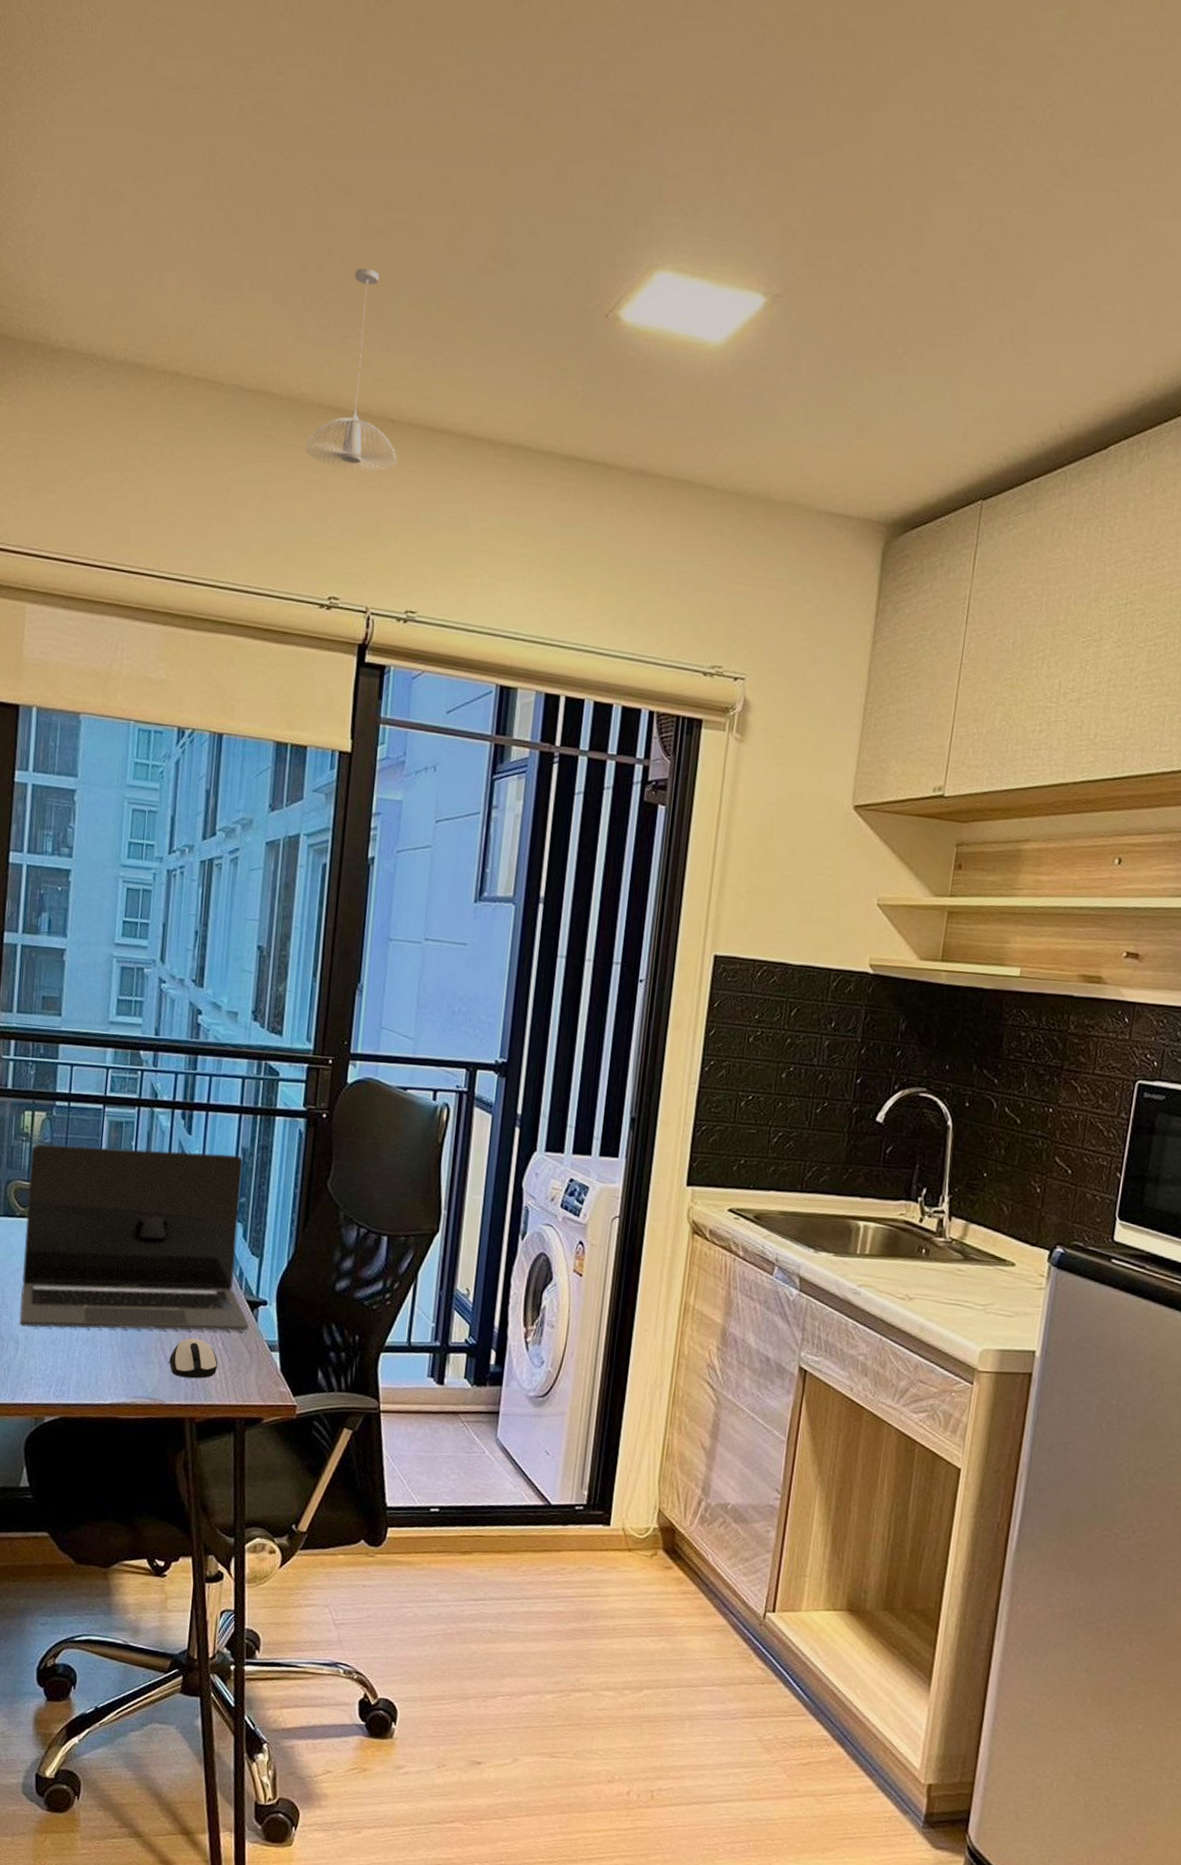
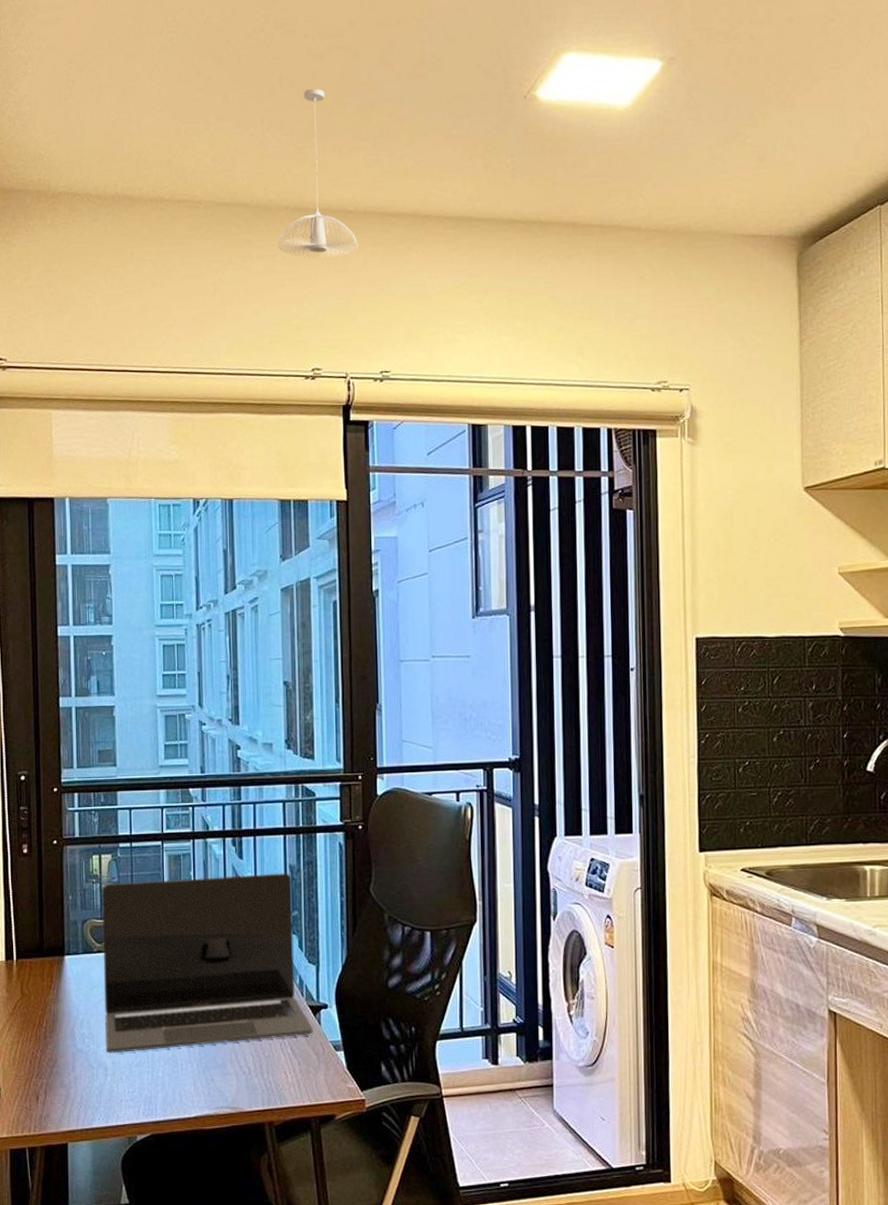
computer mouse: present [169,1338,218,1379] -> none [244,1047,290,1085]

